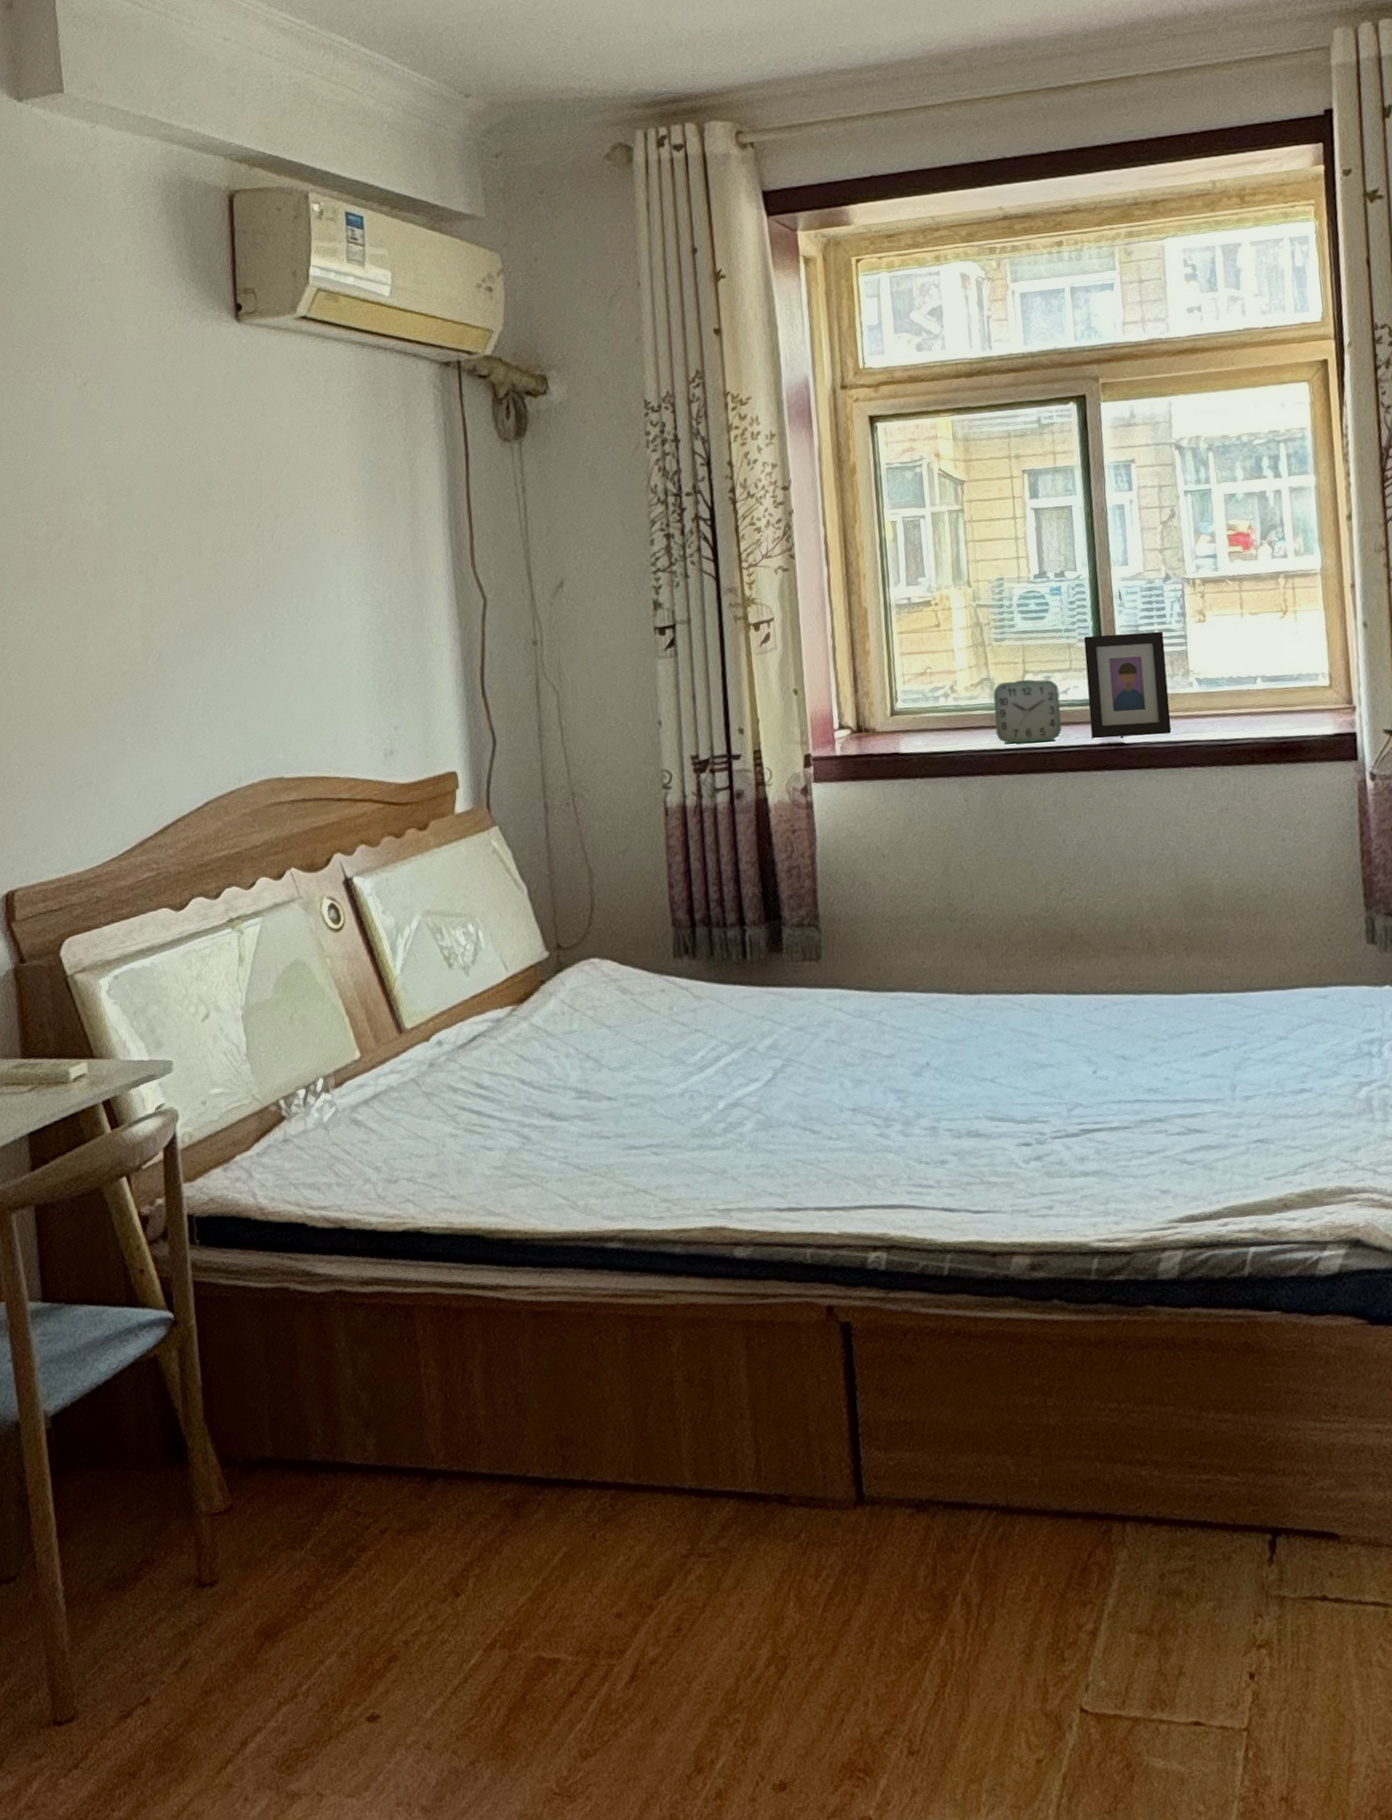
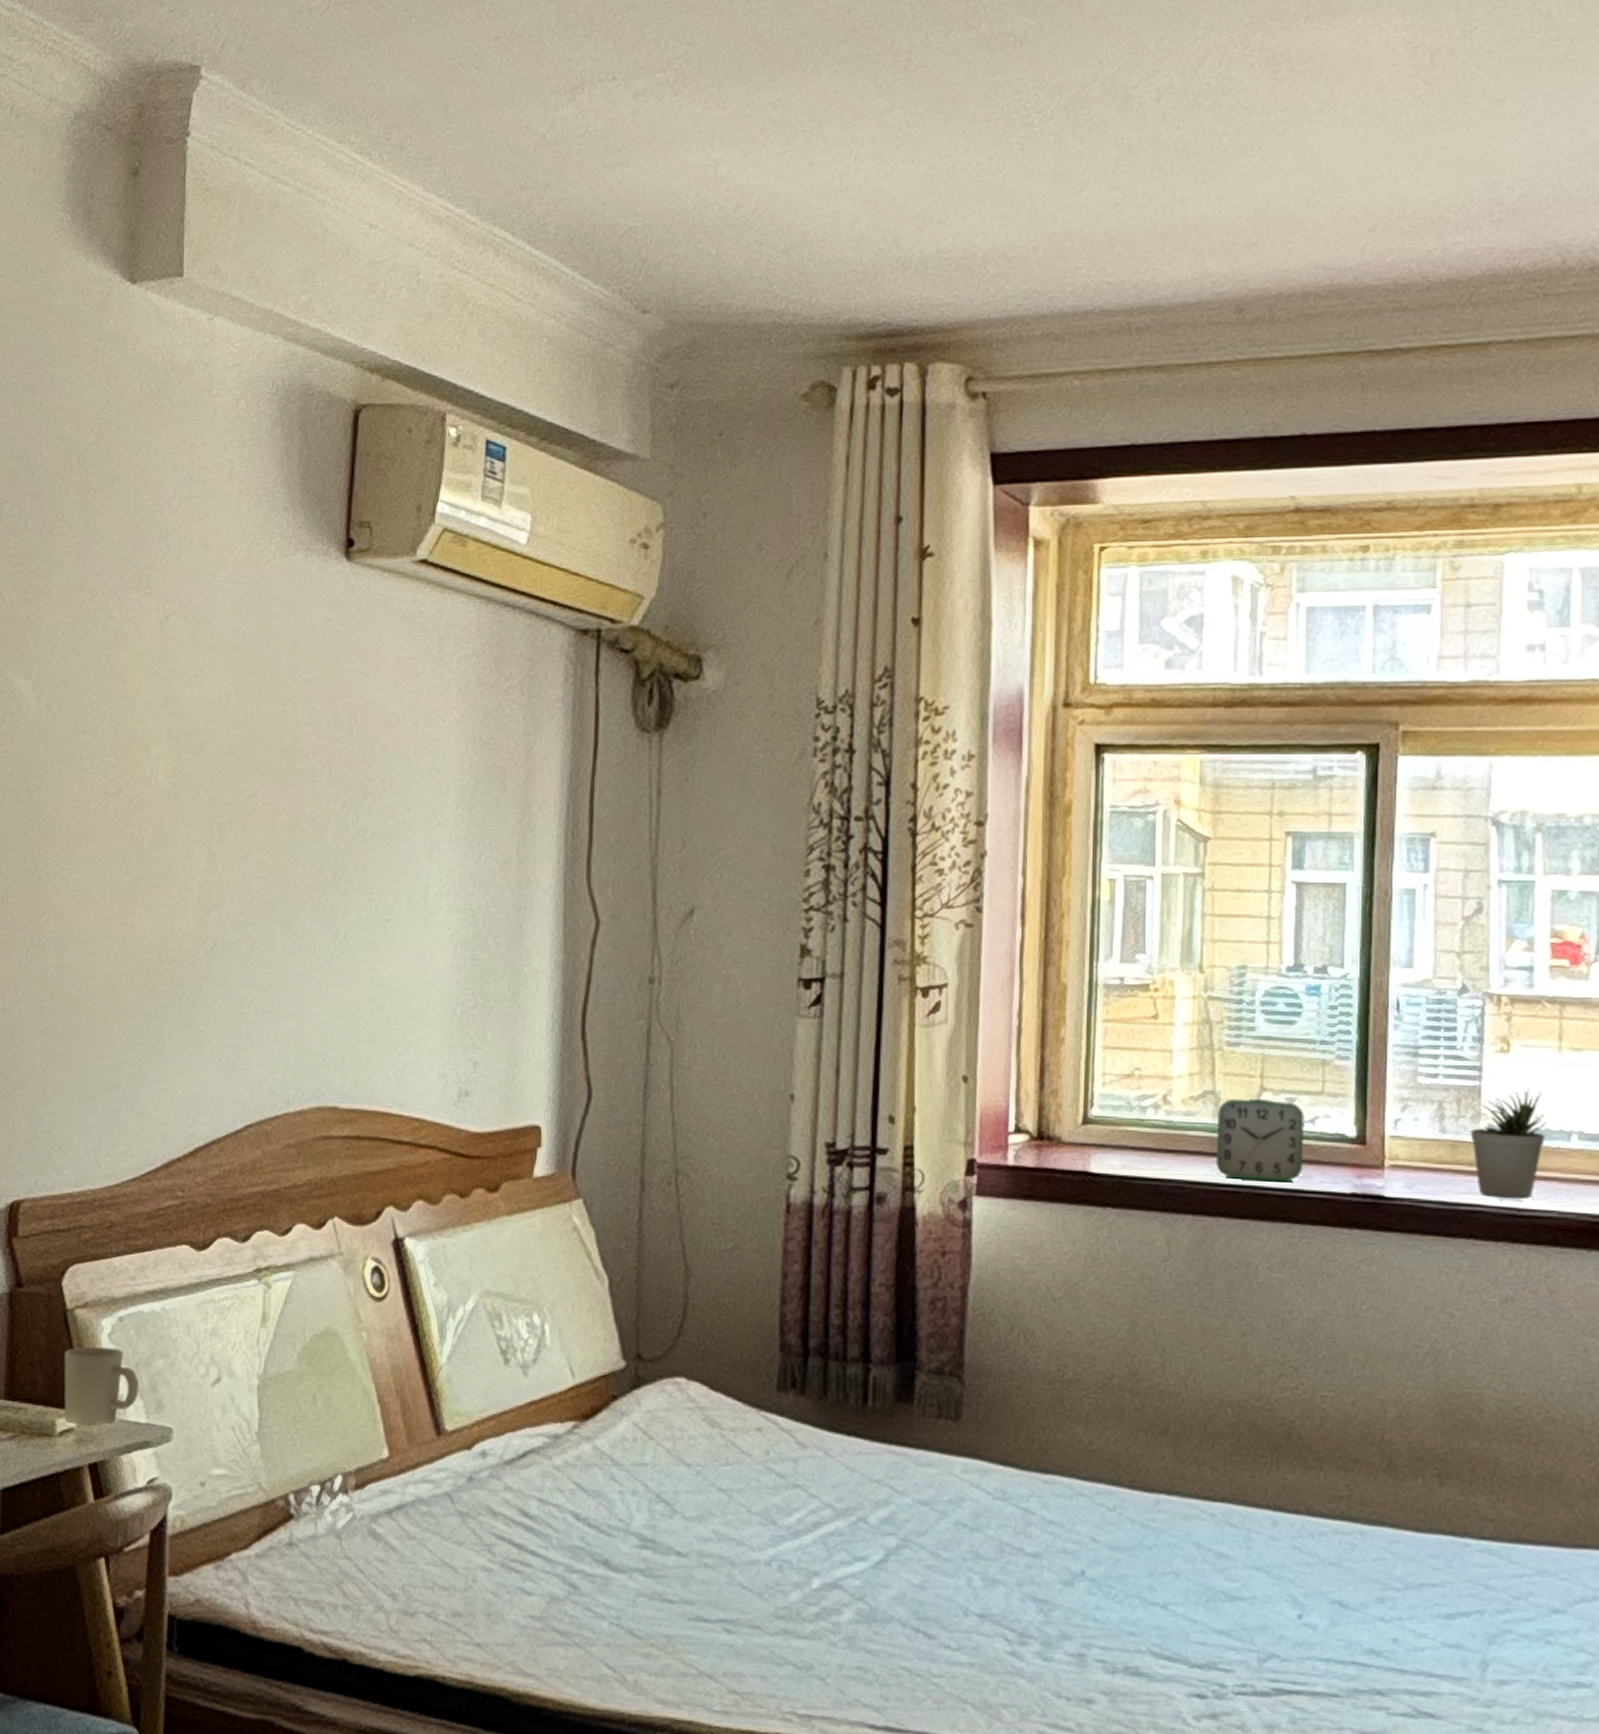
mug: none [70,1002,139,1071] -> present [64,1346,139,1426]
picture frame: present [1083,631,1172,739] -> none [1341,1053,1451,1192]
potted plant: none [1183,649,1238,735] -> present [1470,1090,1547,1200]

